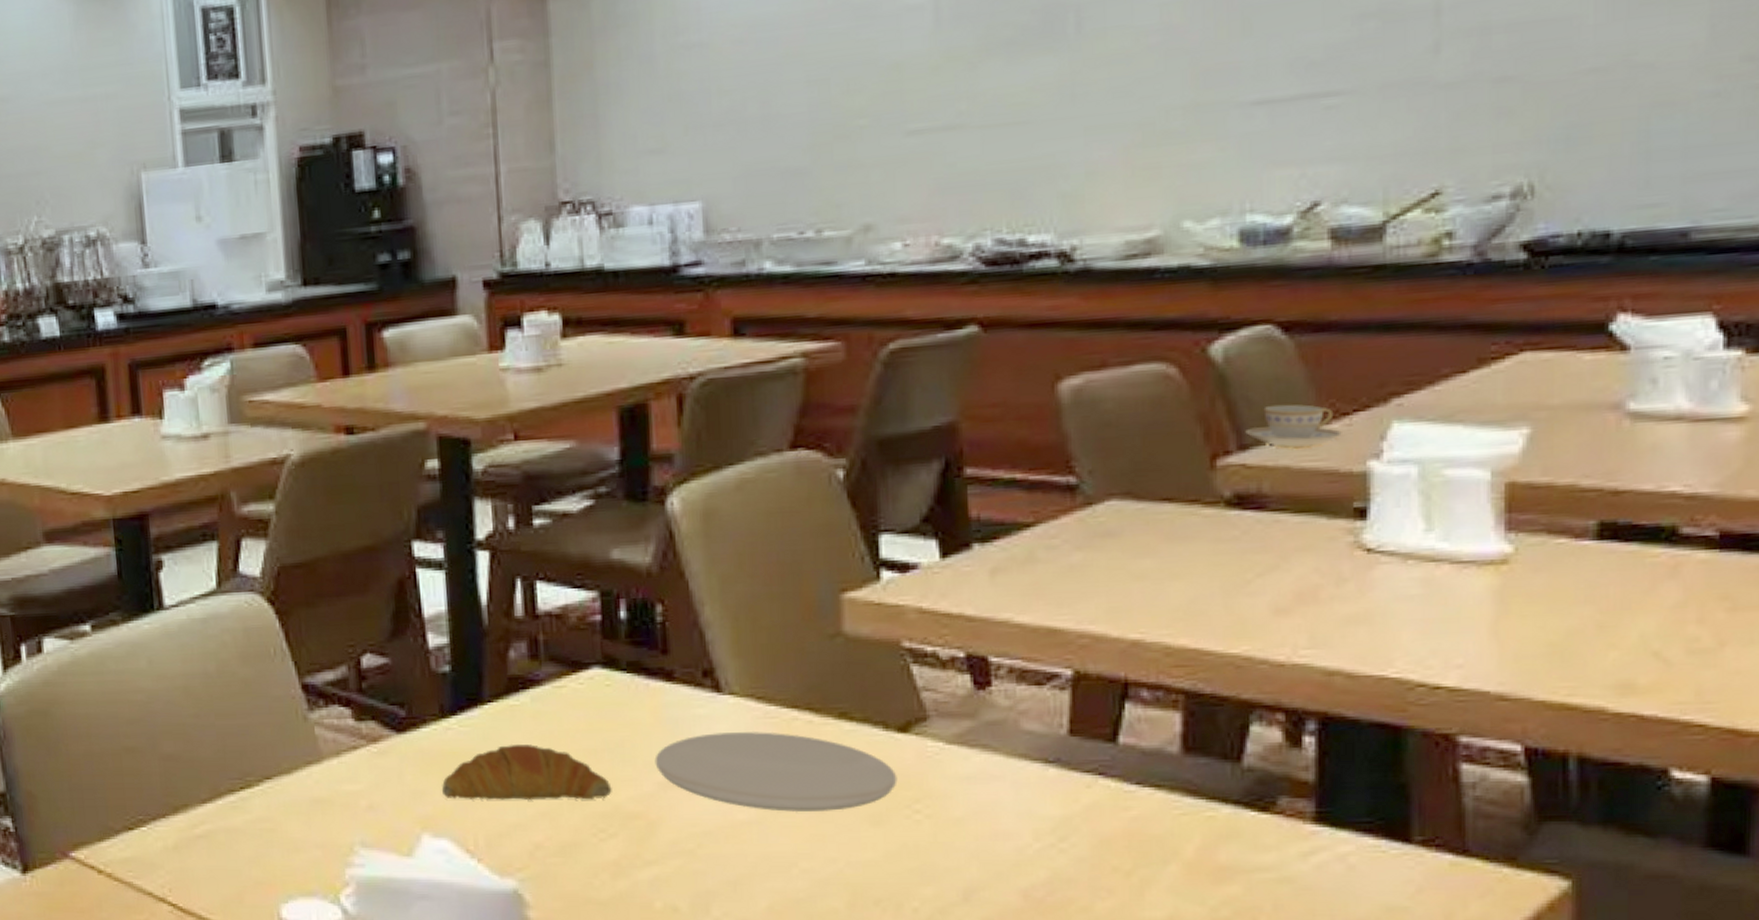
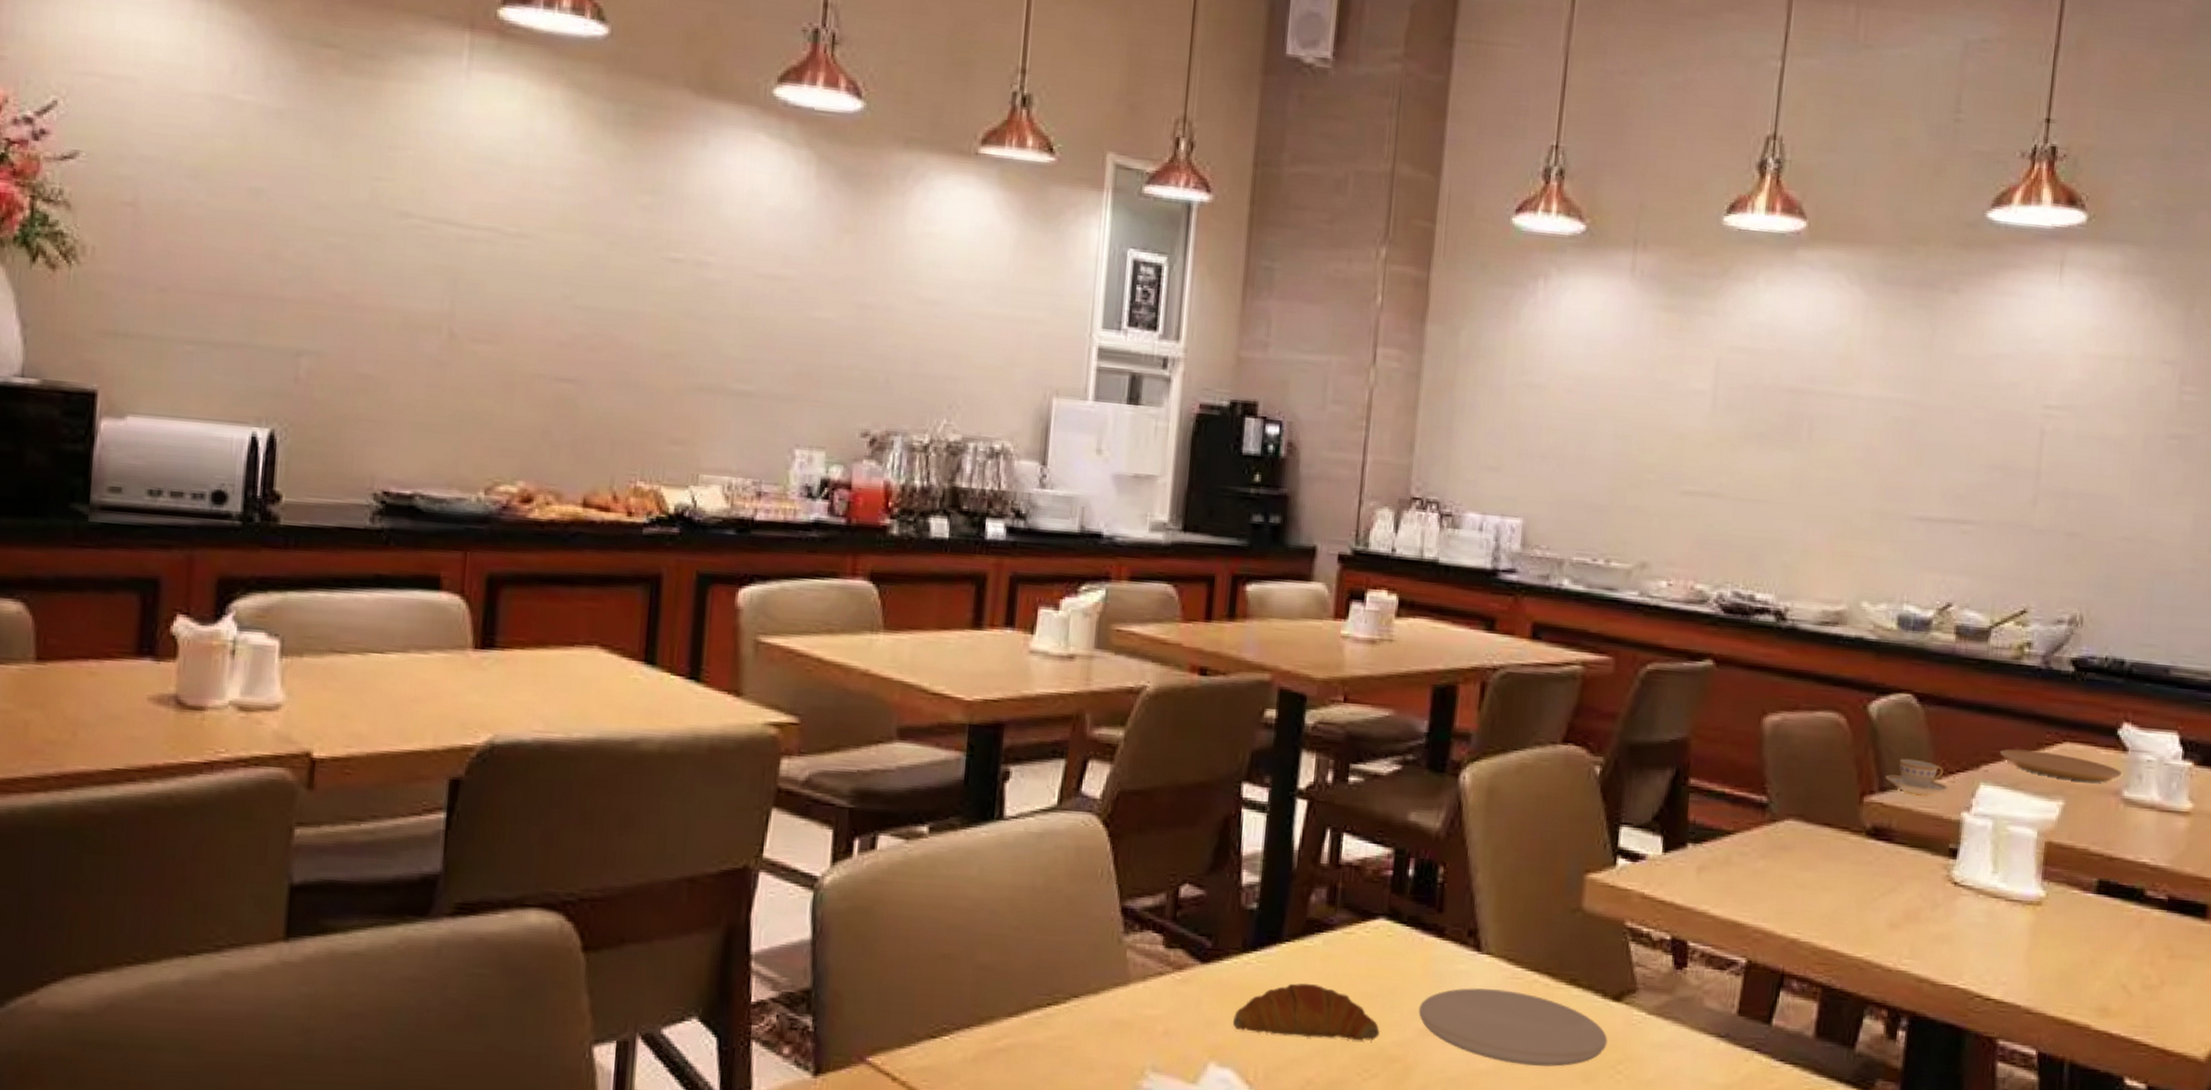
plate: none [1418,368,1622,400] -> present [1999,749,2122,782]

